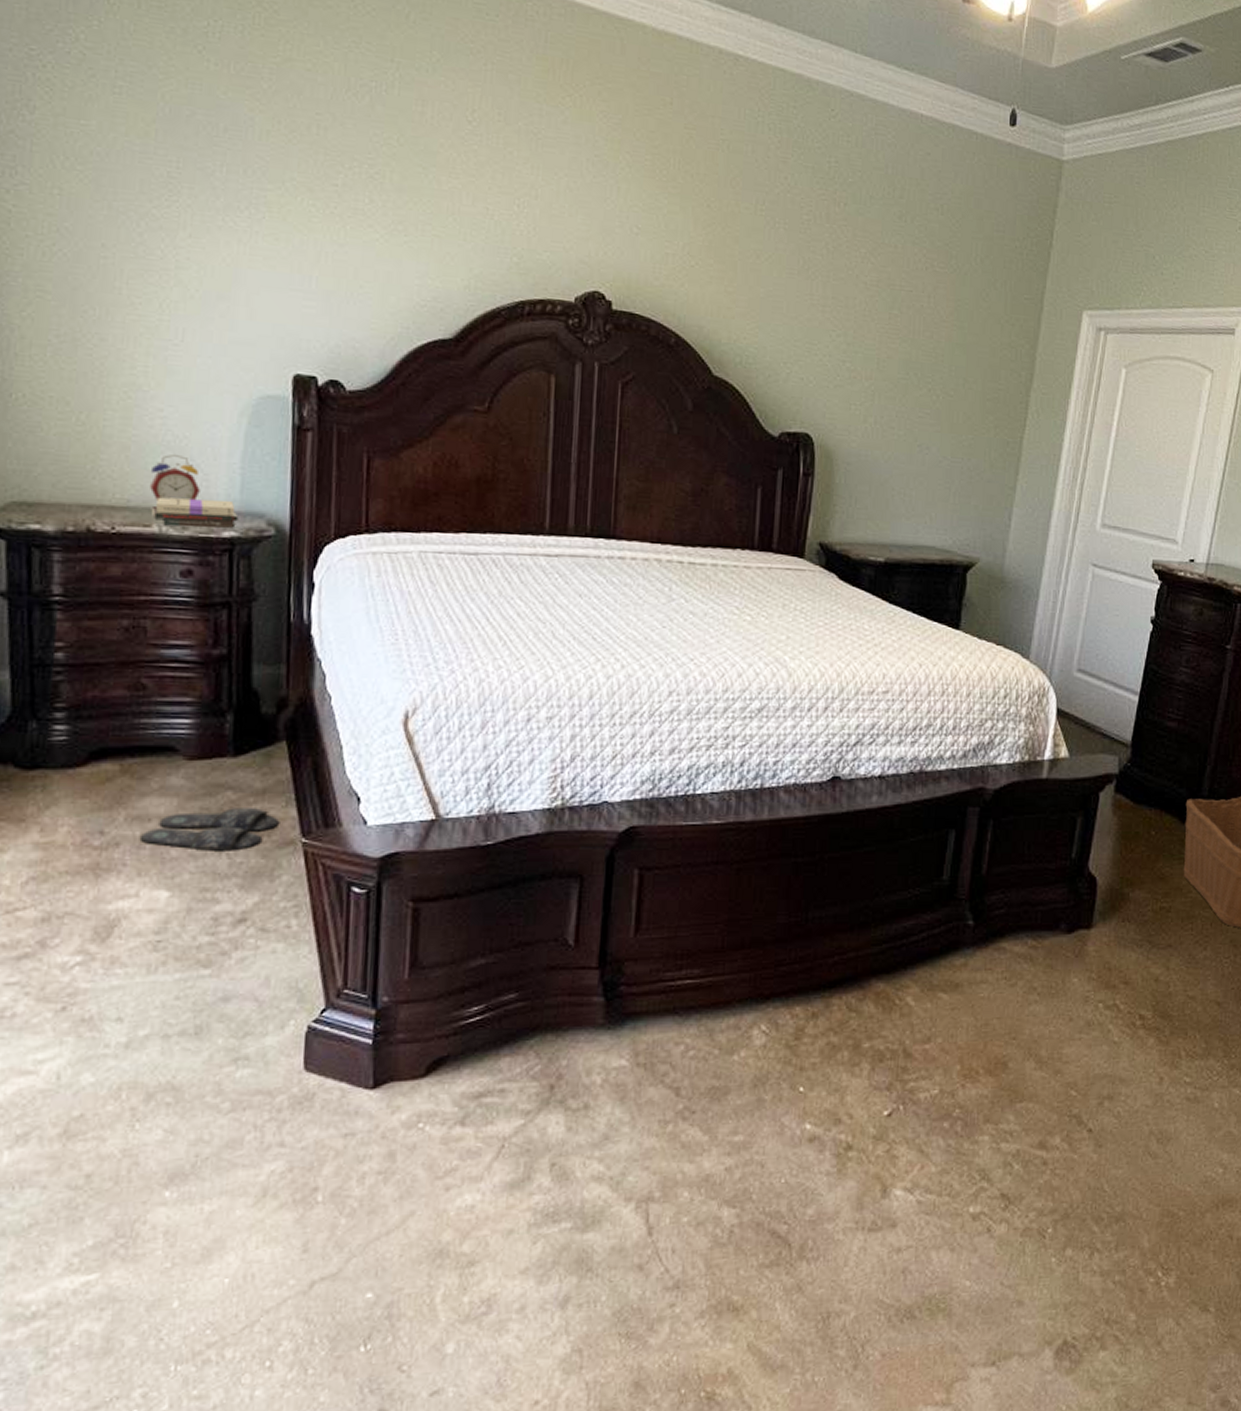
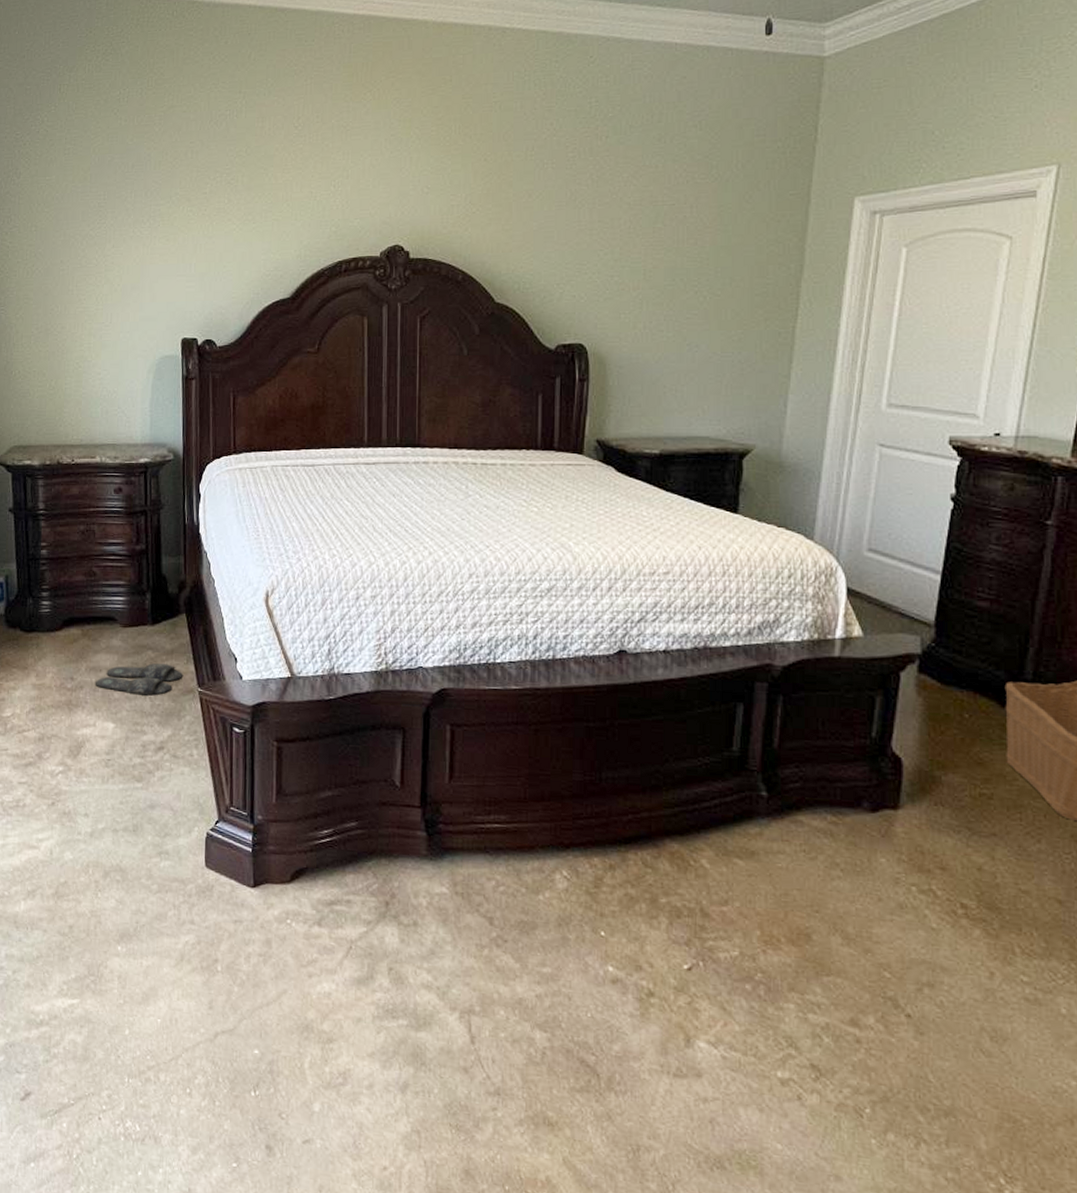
alarm clock: present [149,453,200,501] -> none [93,404,125,439]
books: present [150,497,239,529] -> none [95,435,150,457]

